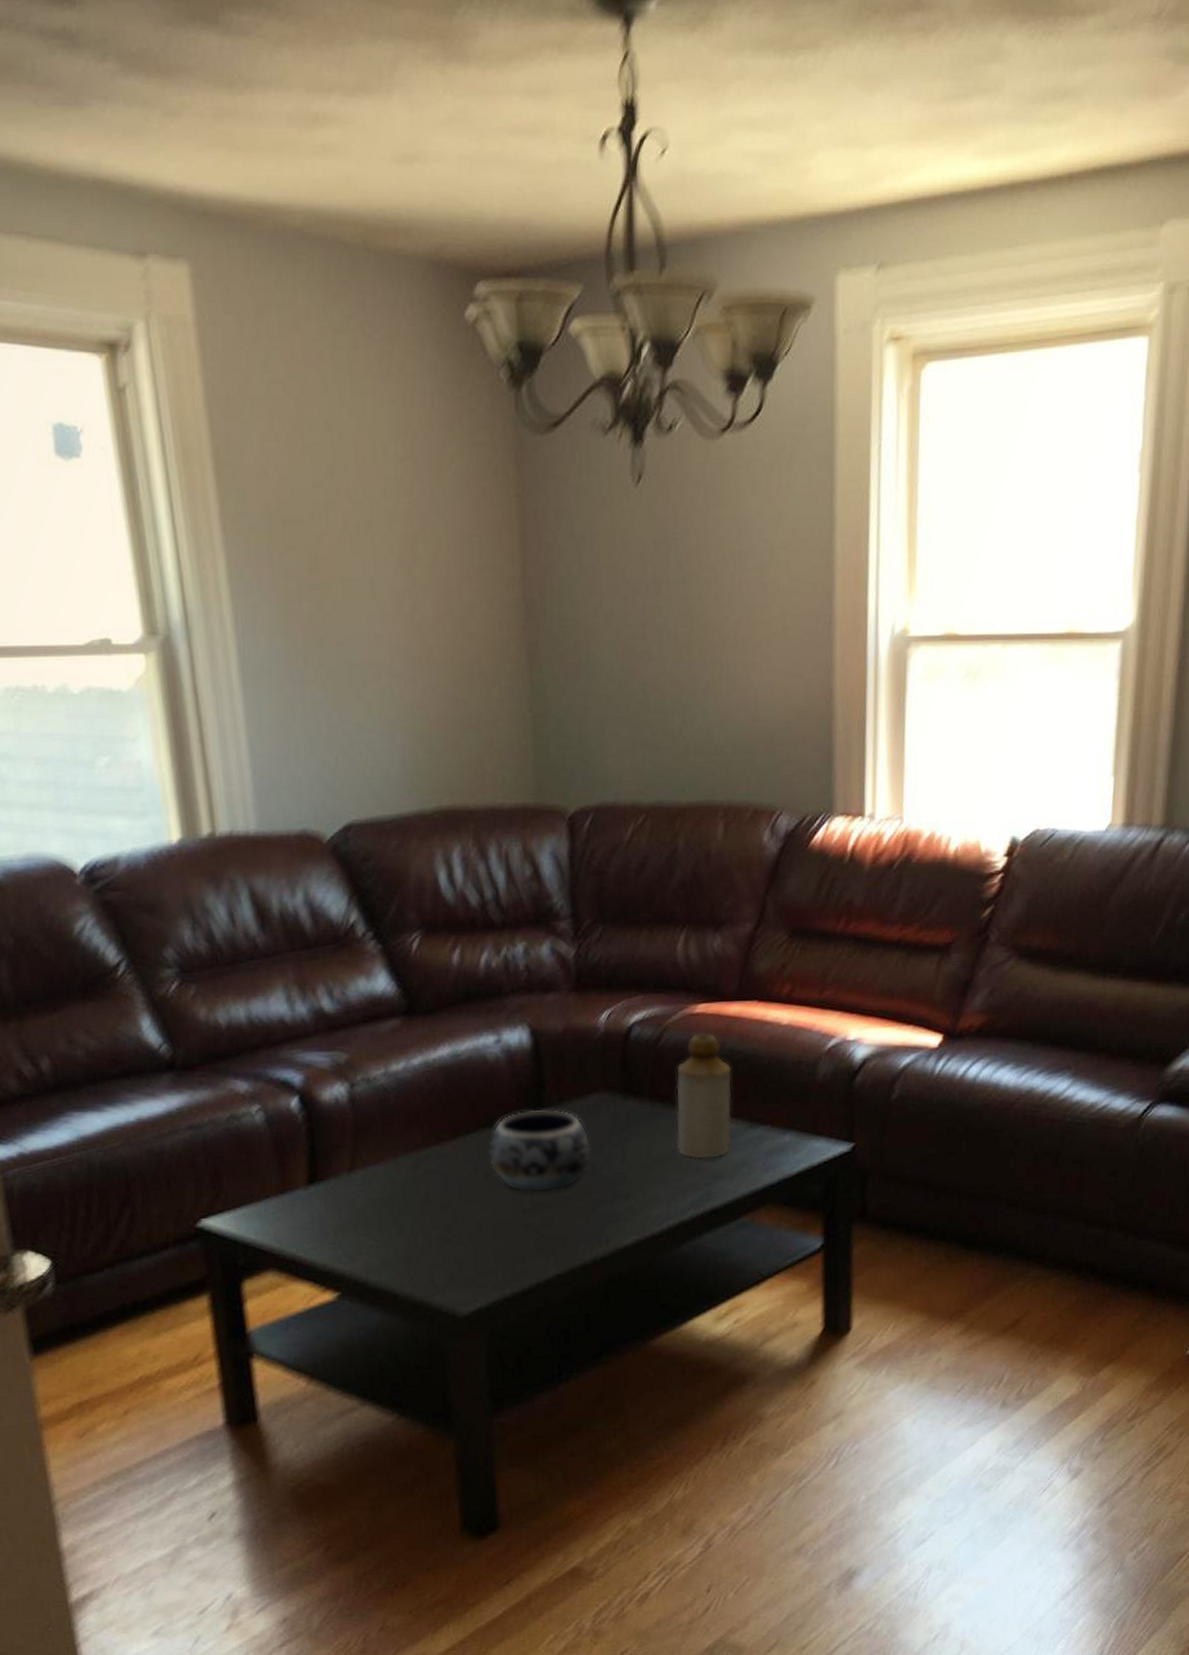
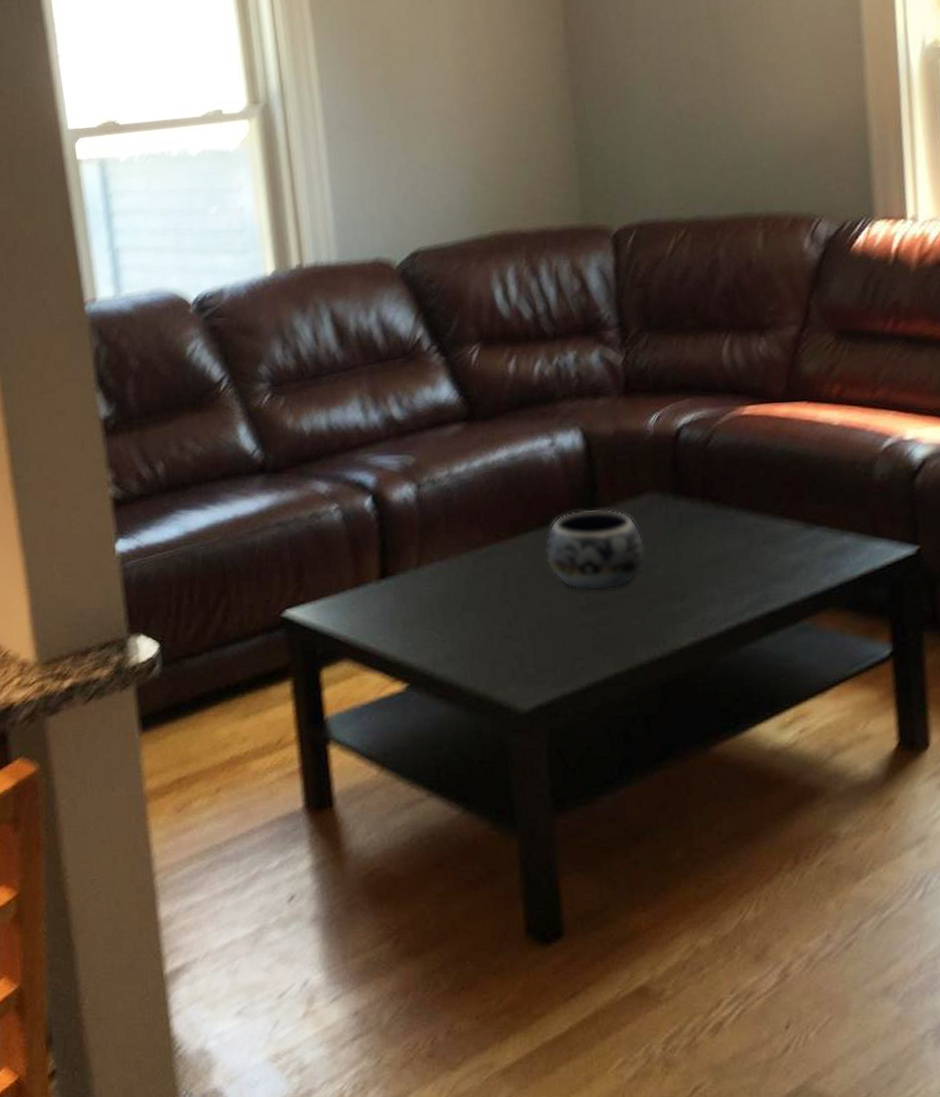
bottle: present [676,1033,732,1159] -> none [727,434,787,560]

